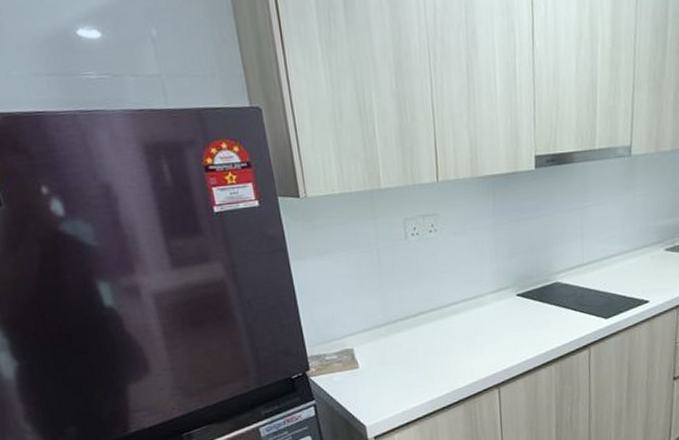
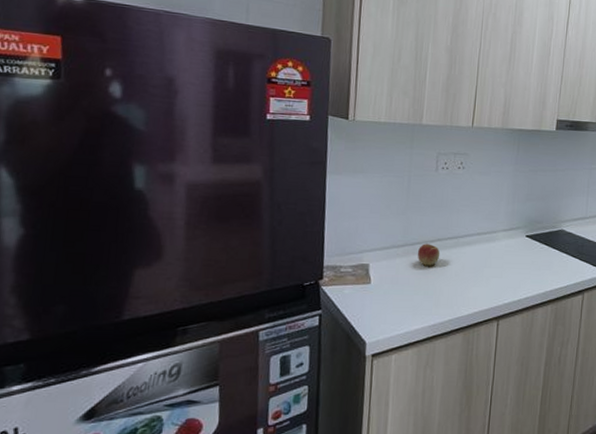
apple: none [401,318,426,342] -> present [417,244,440,266]

